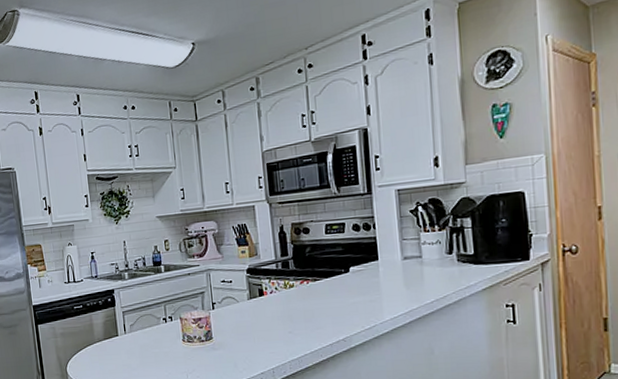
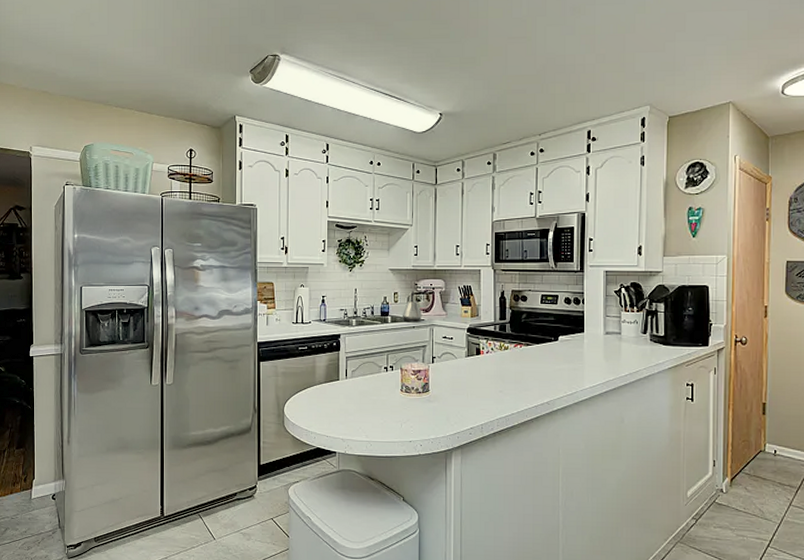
kettle: none [175,235,198,270] -> present [402,290,423,323]

